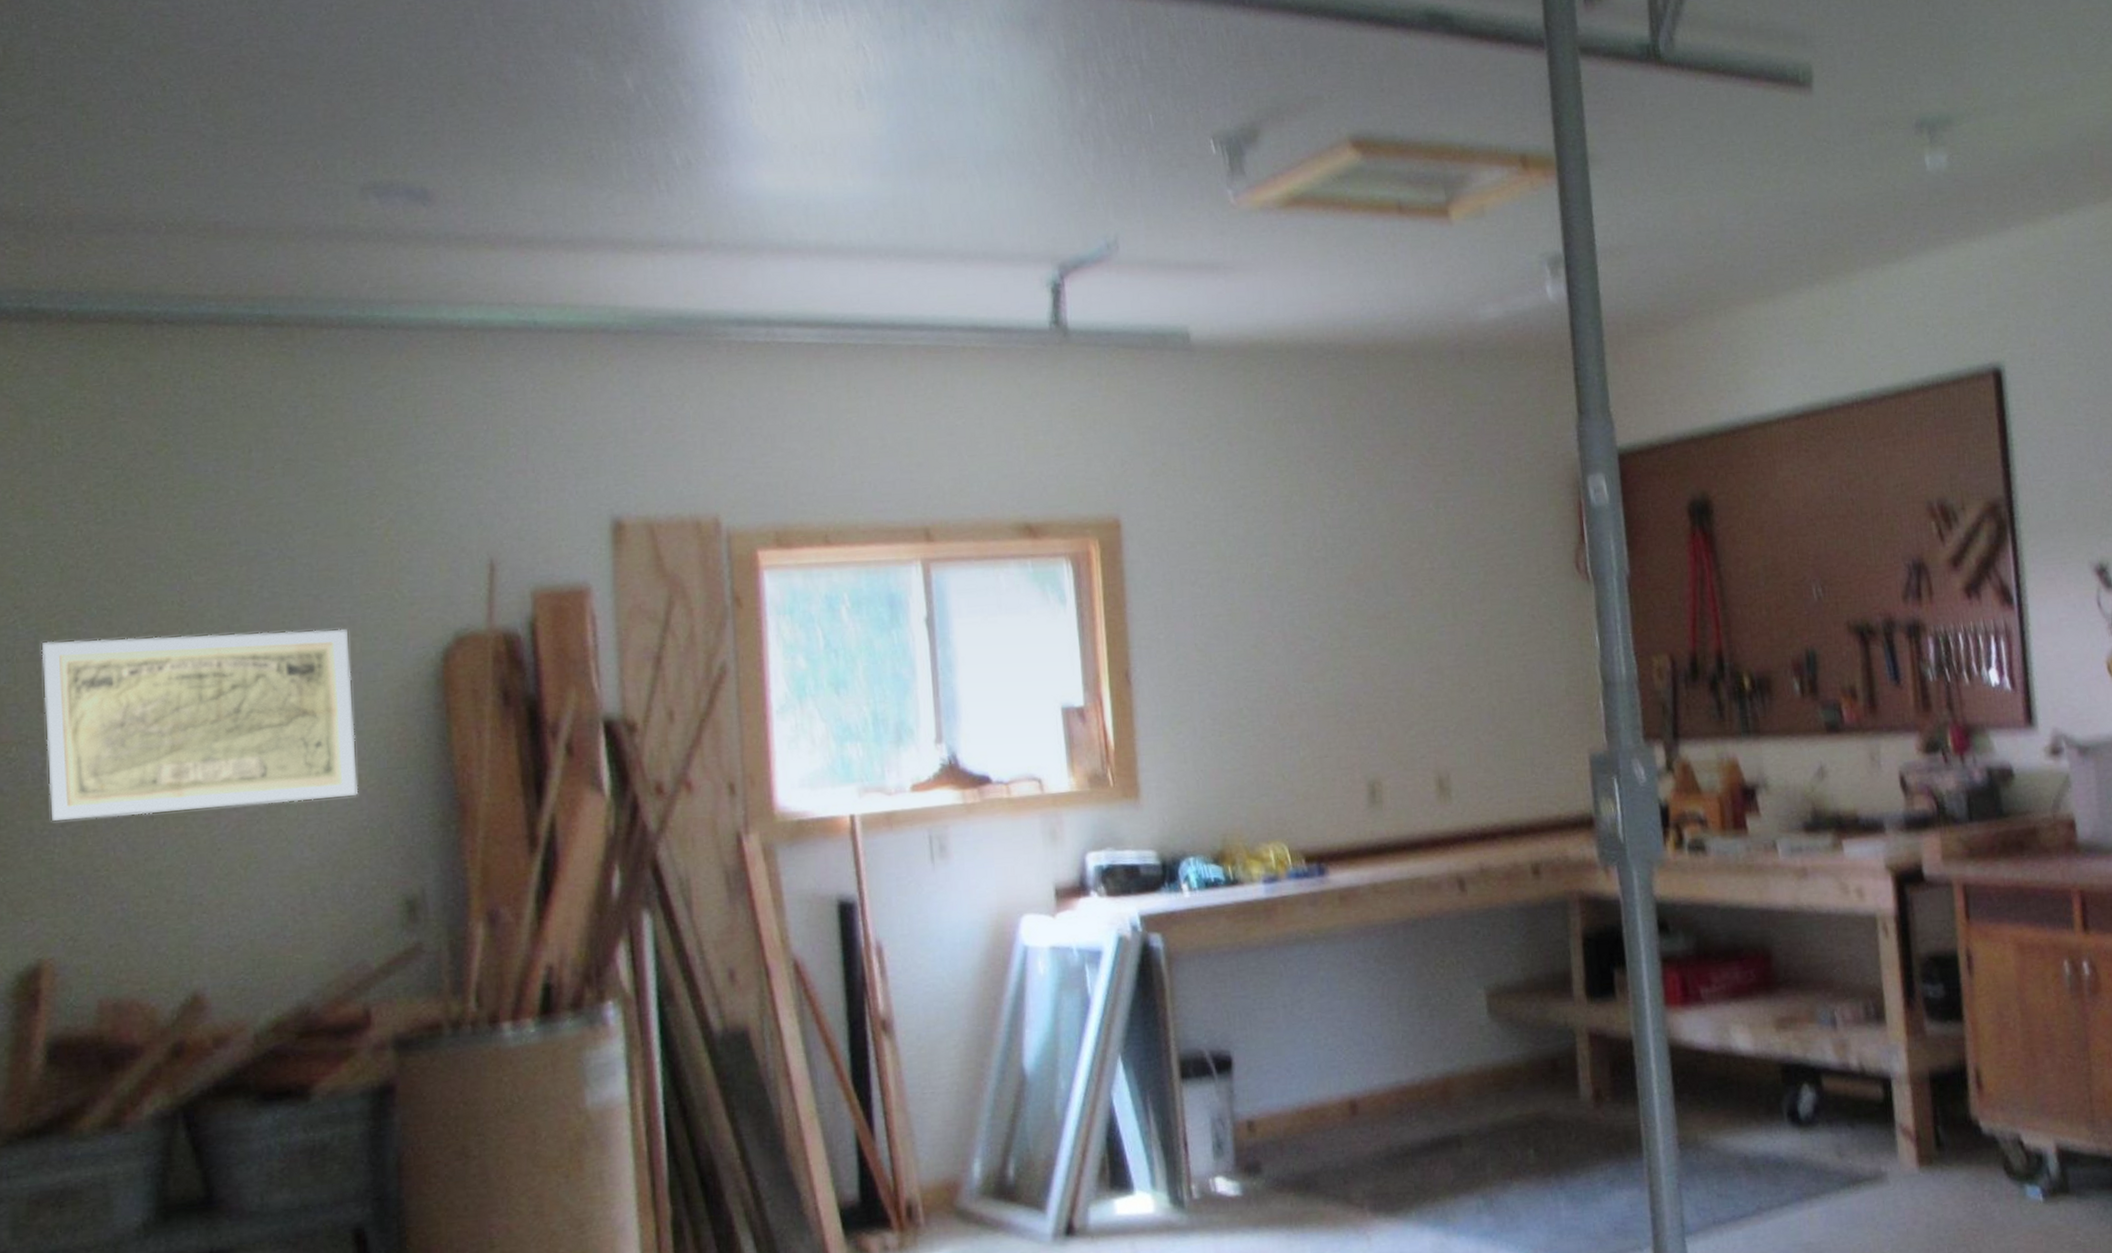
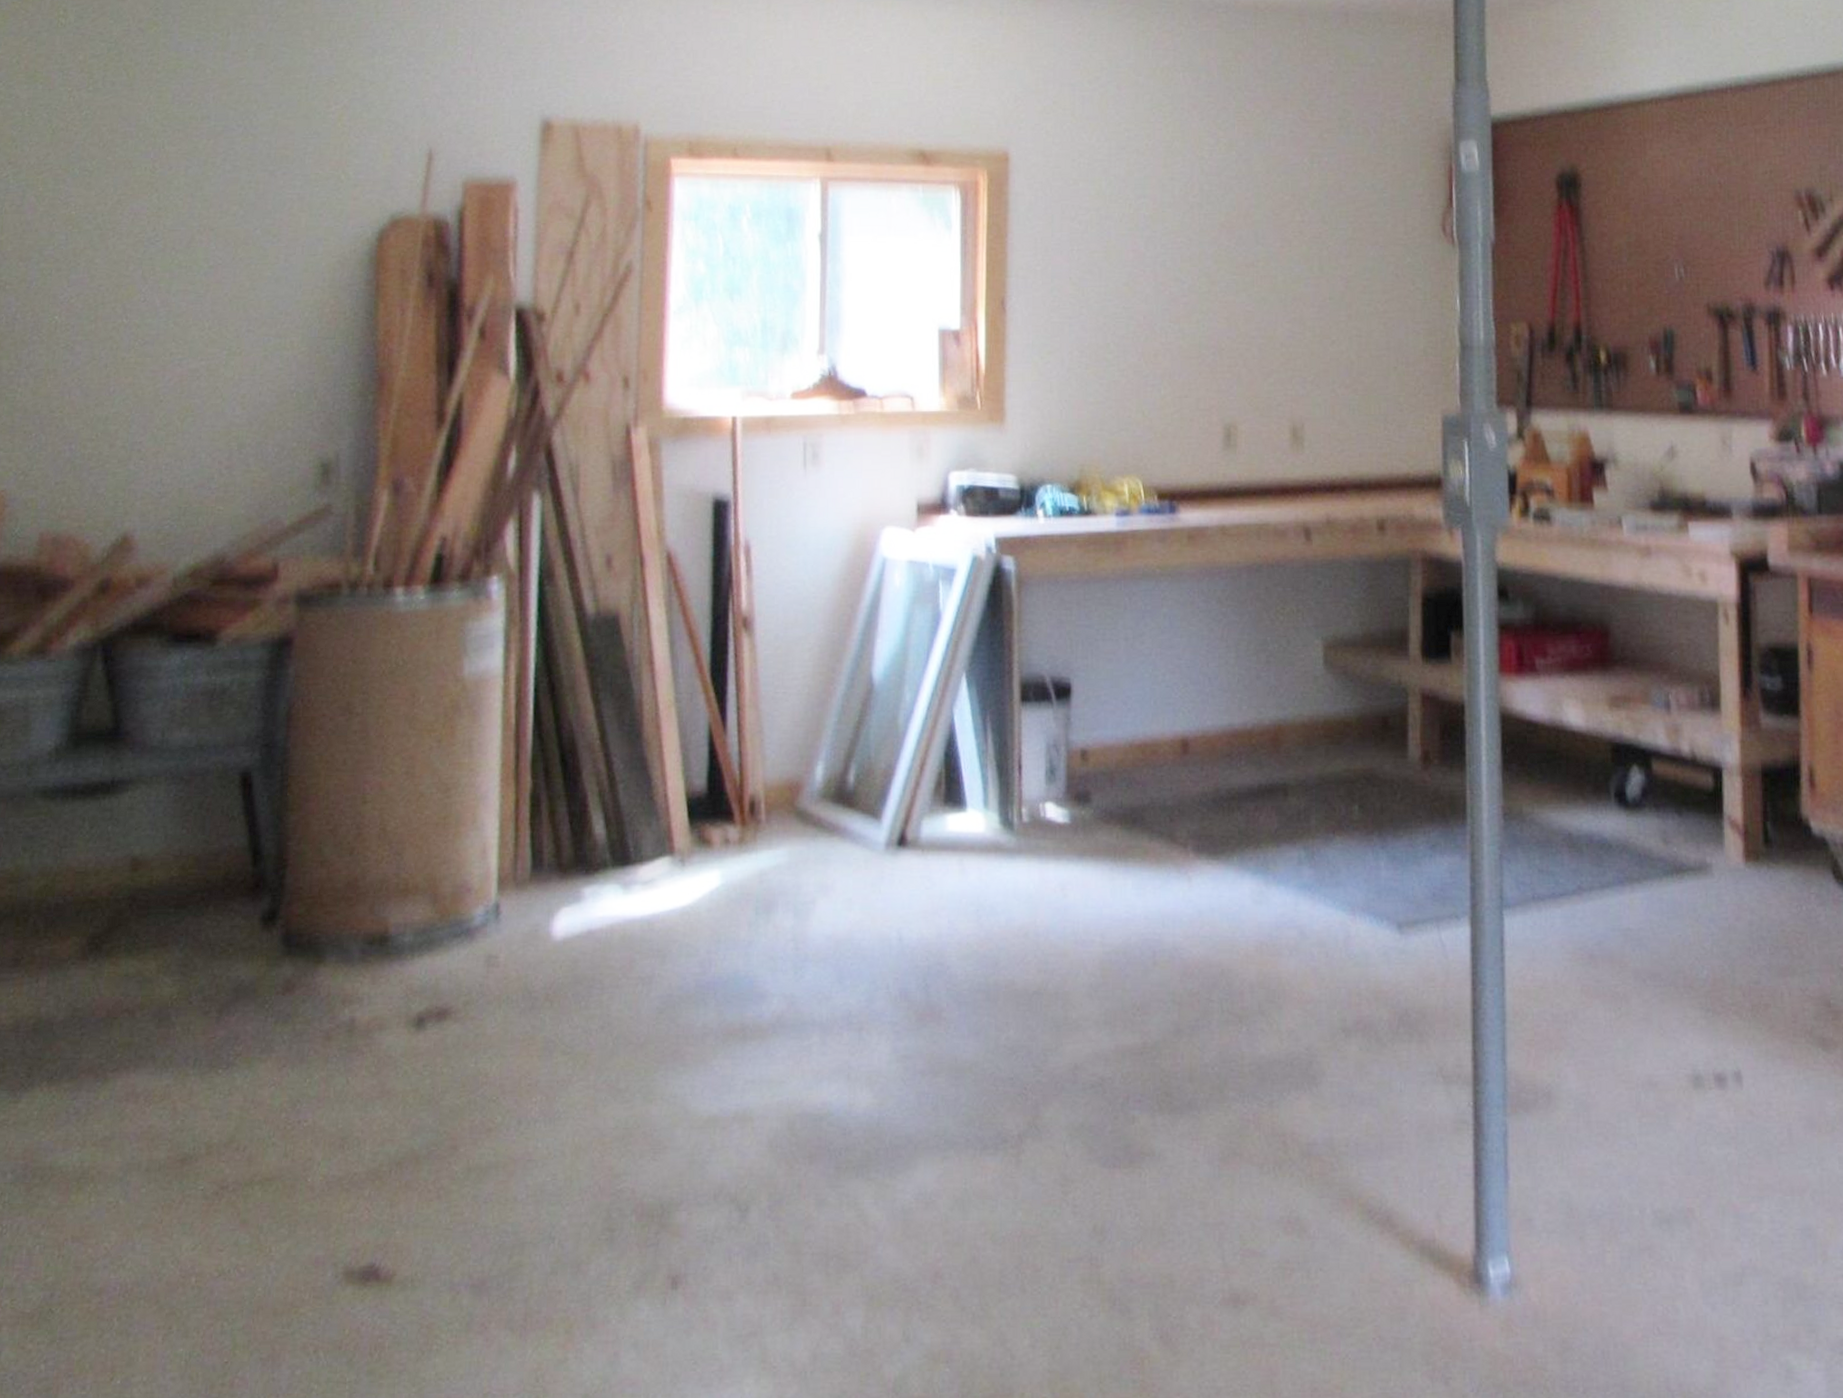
map: present [41,628,358,821] -> none [19,196,296,363]

